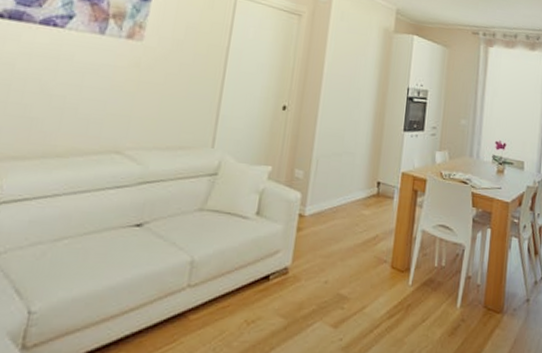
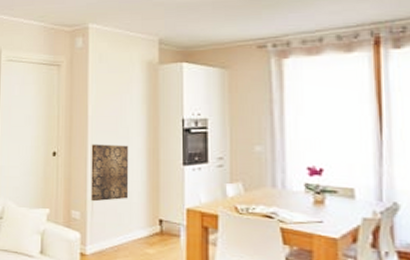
wall art: none [316,102,359,162] -> present [90,144,129,202]

